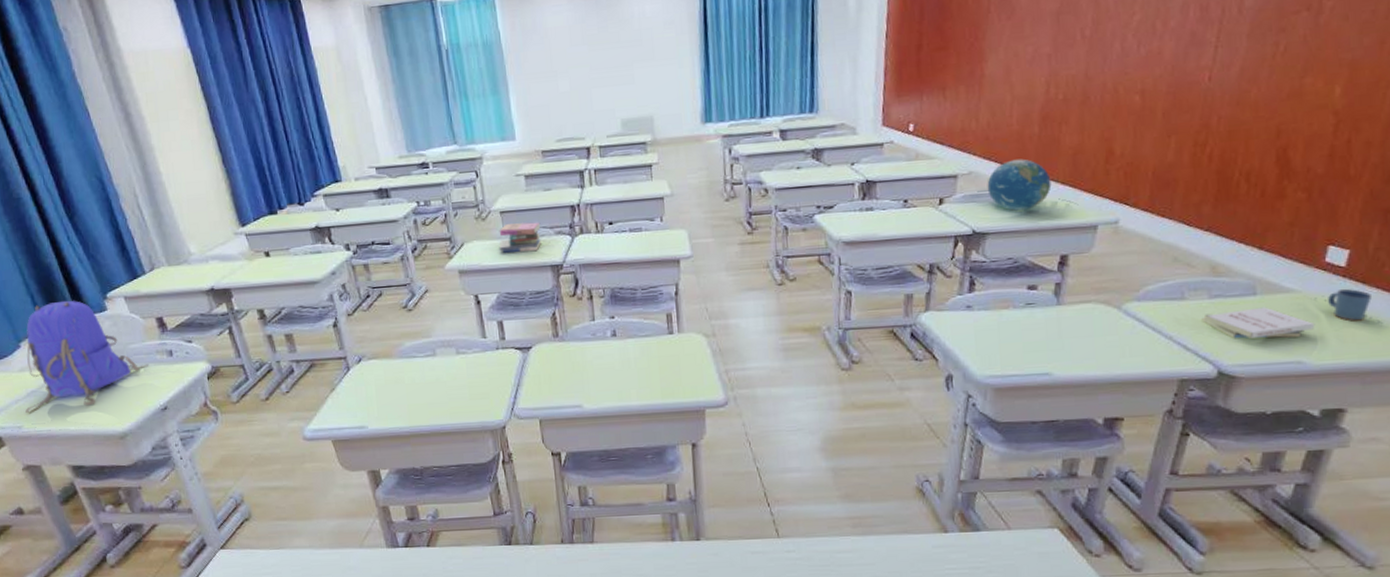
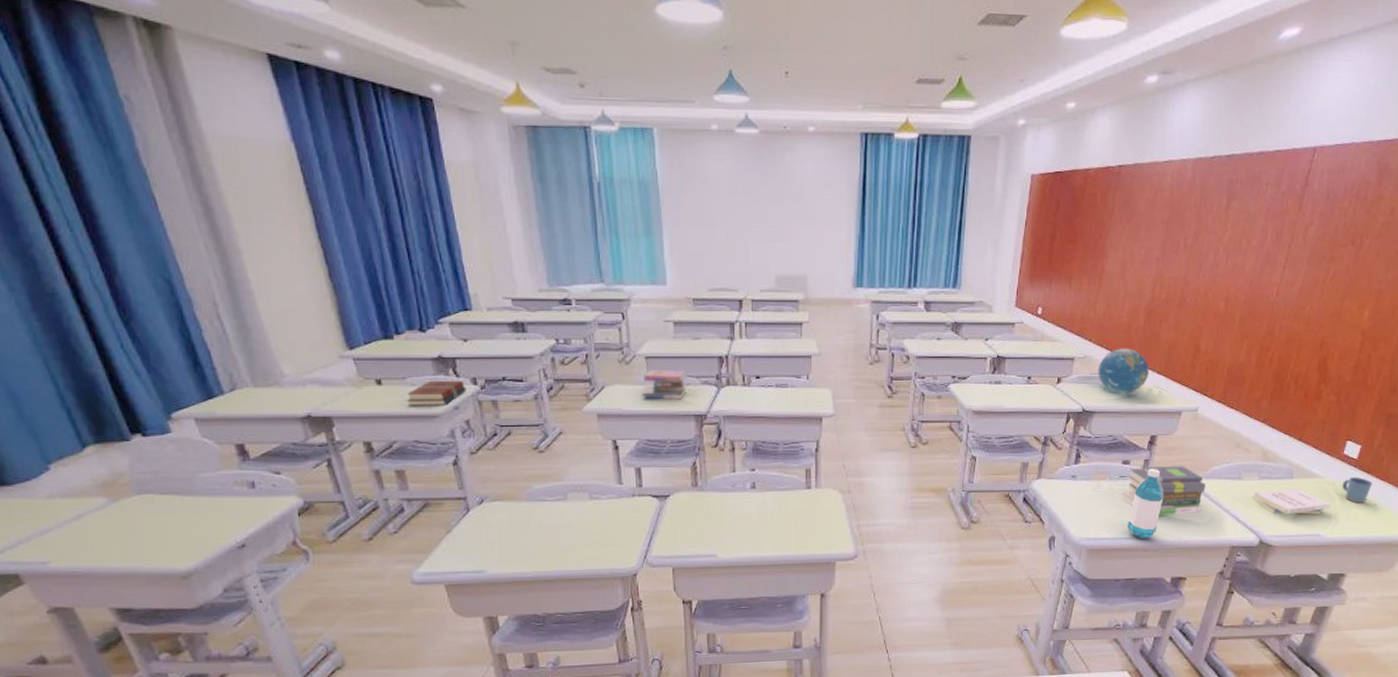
backpack: present [25,300,148,414] -> none [54,418,223,548]
books: none [291,248,341,274] -> present [407,380,467,406]
books: none [1030,288,1138,347] -> present [1121,466,1206,516]
water bottle: none [1041,292,1084,375] -> present [1128,468,1164,539]

